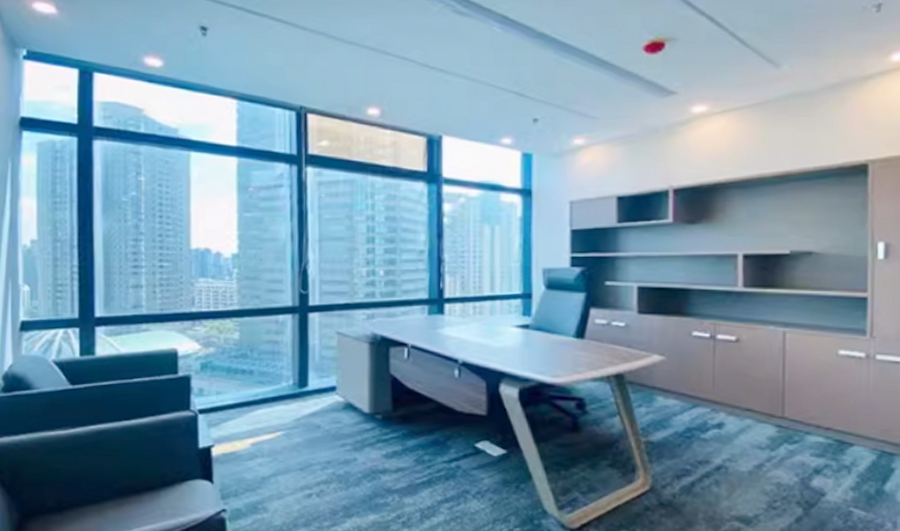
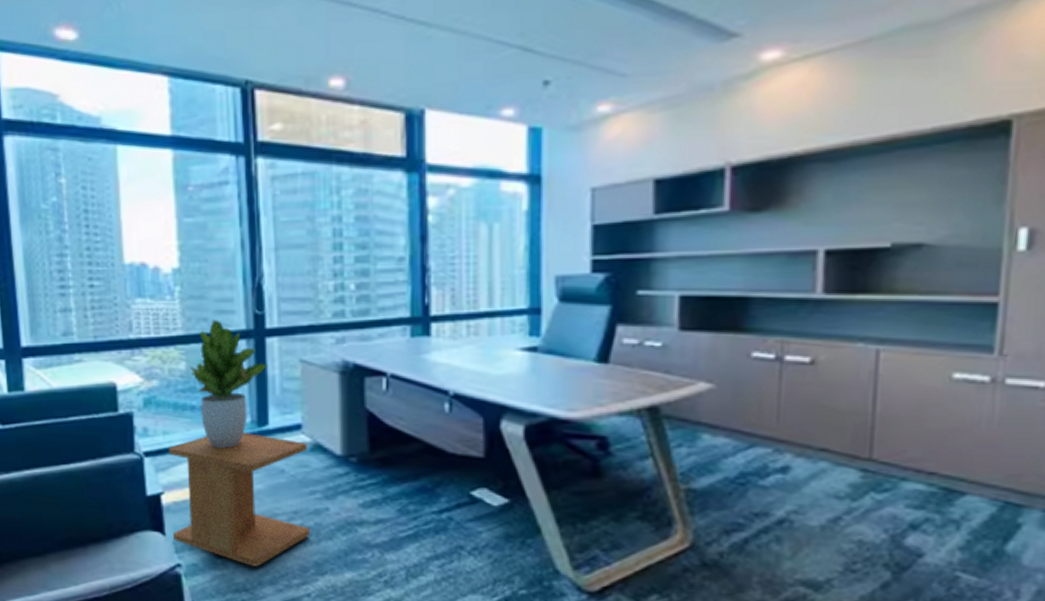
side table: none [221,393,341,511] -> present [169,433,310,567]
potted plant: none [243,297,310,406] -> present [190,320,269,448]

